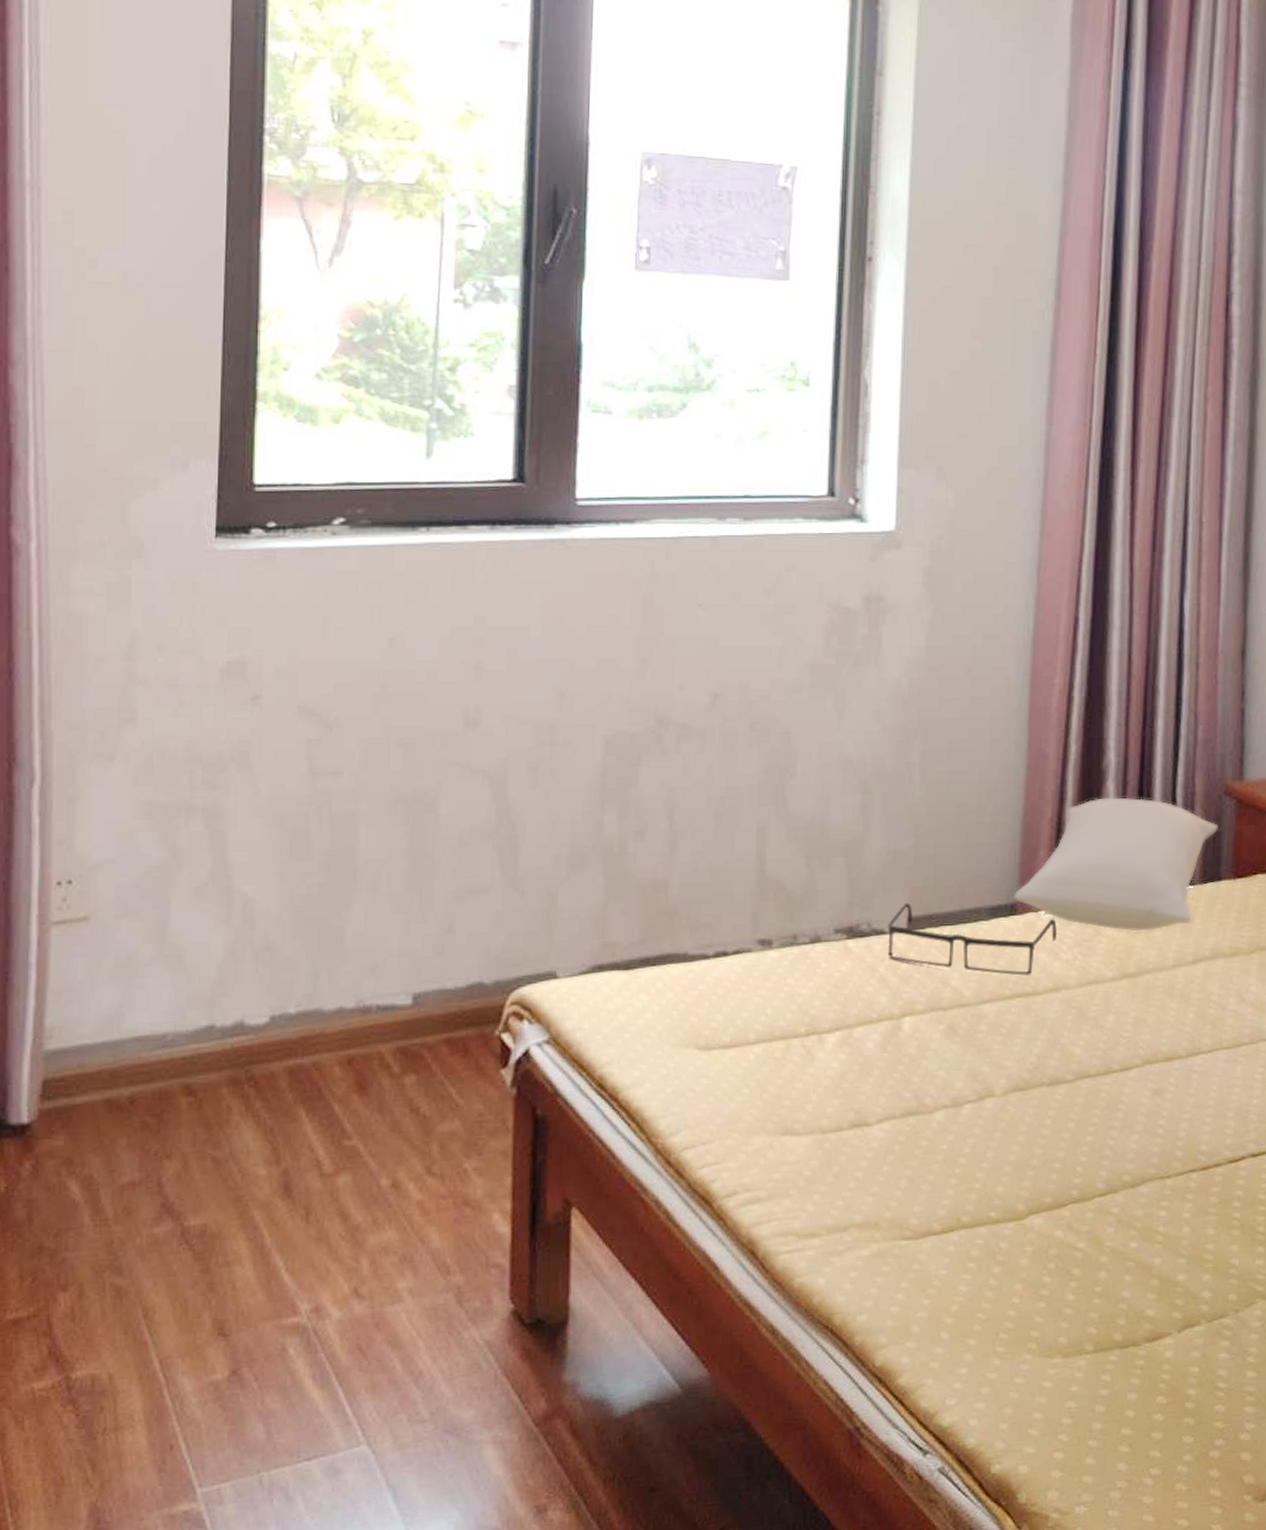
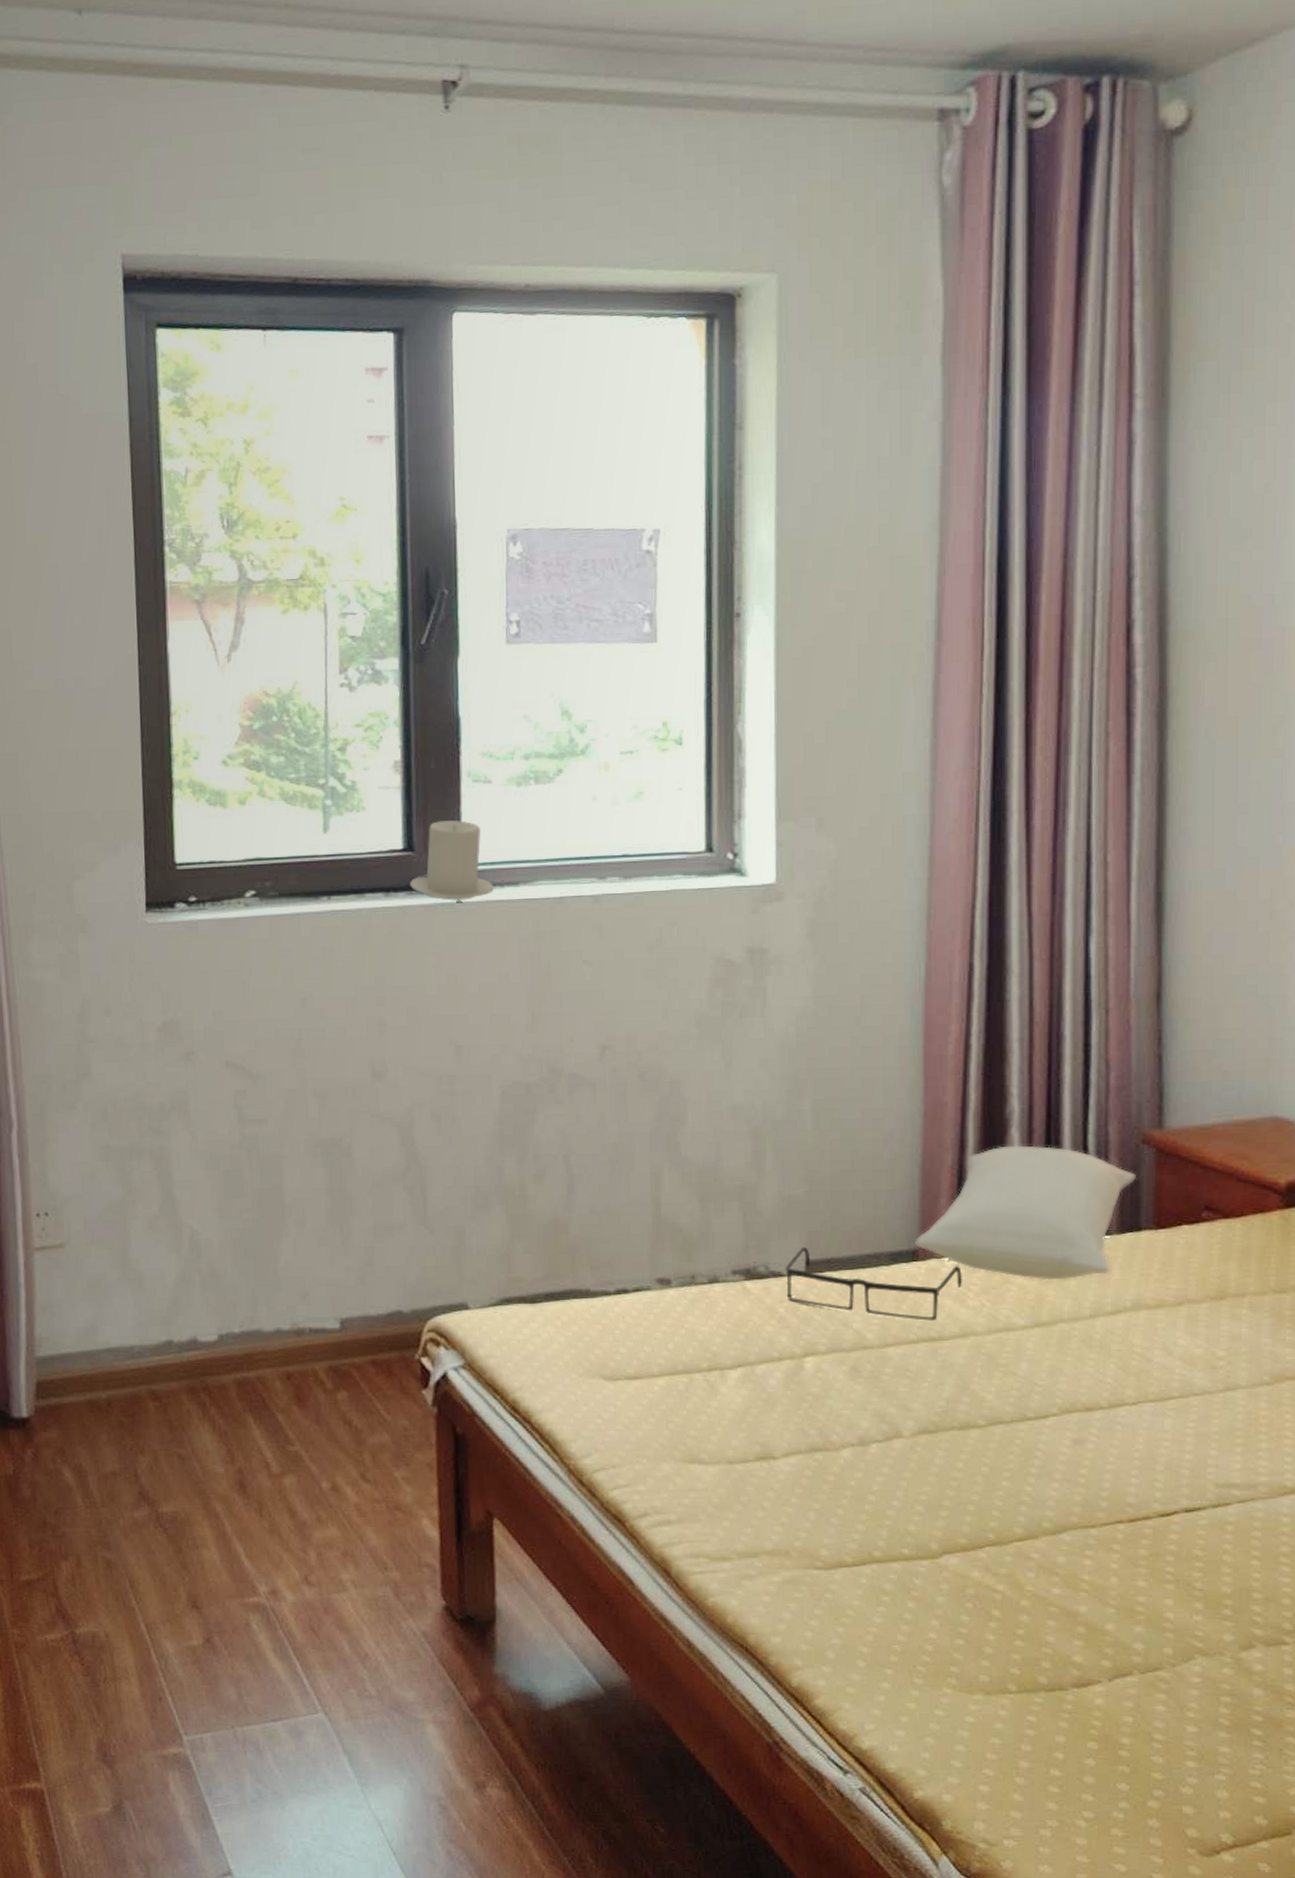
candle: none [518,451,608,537] -> present [410,820,494,901]

